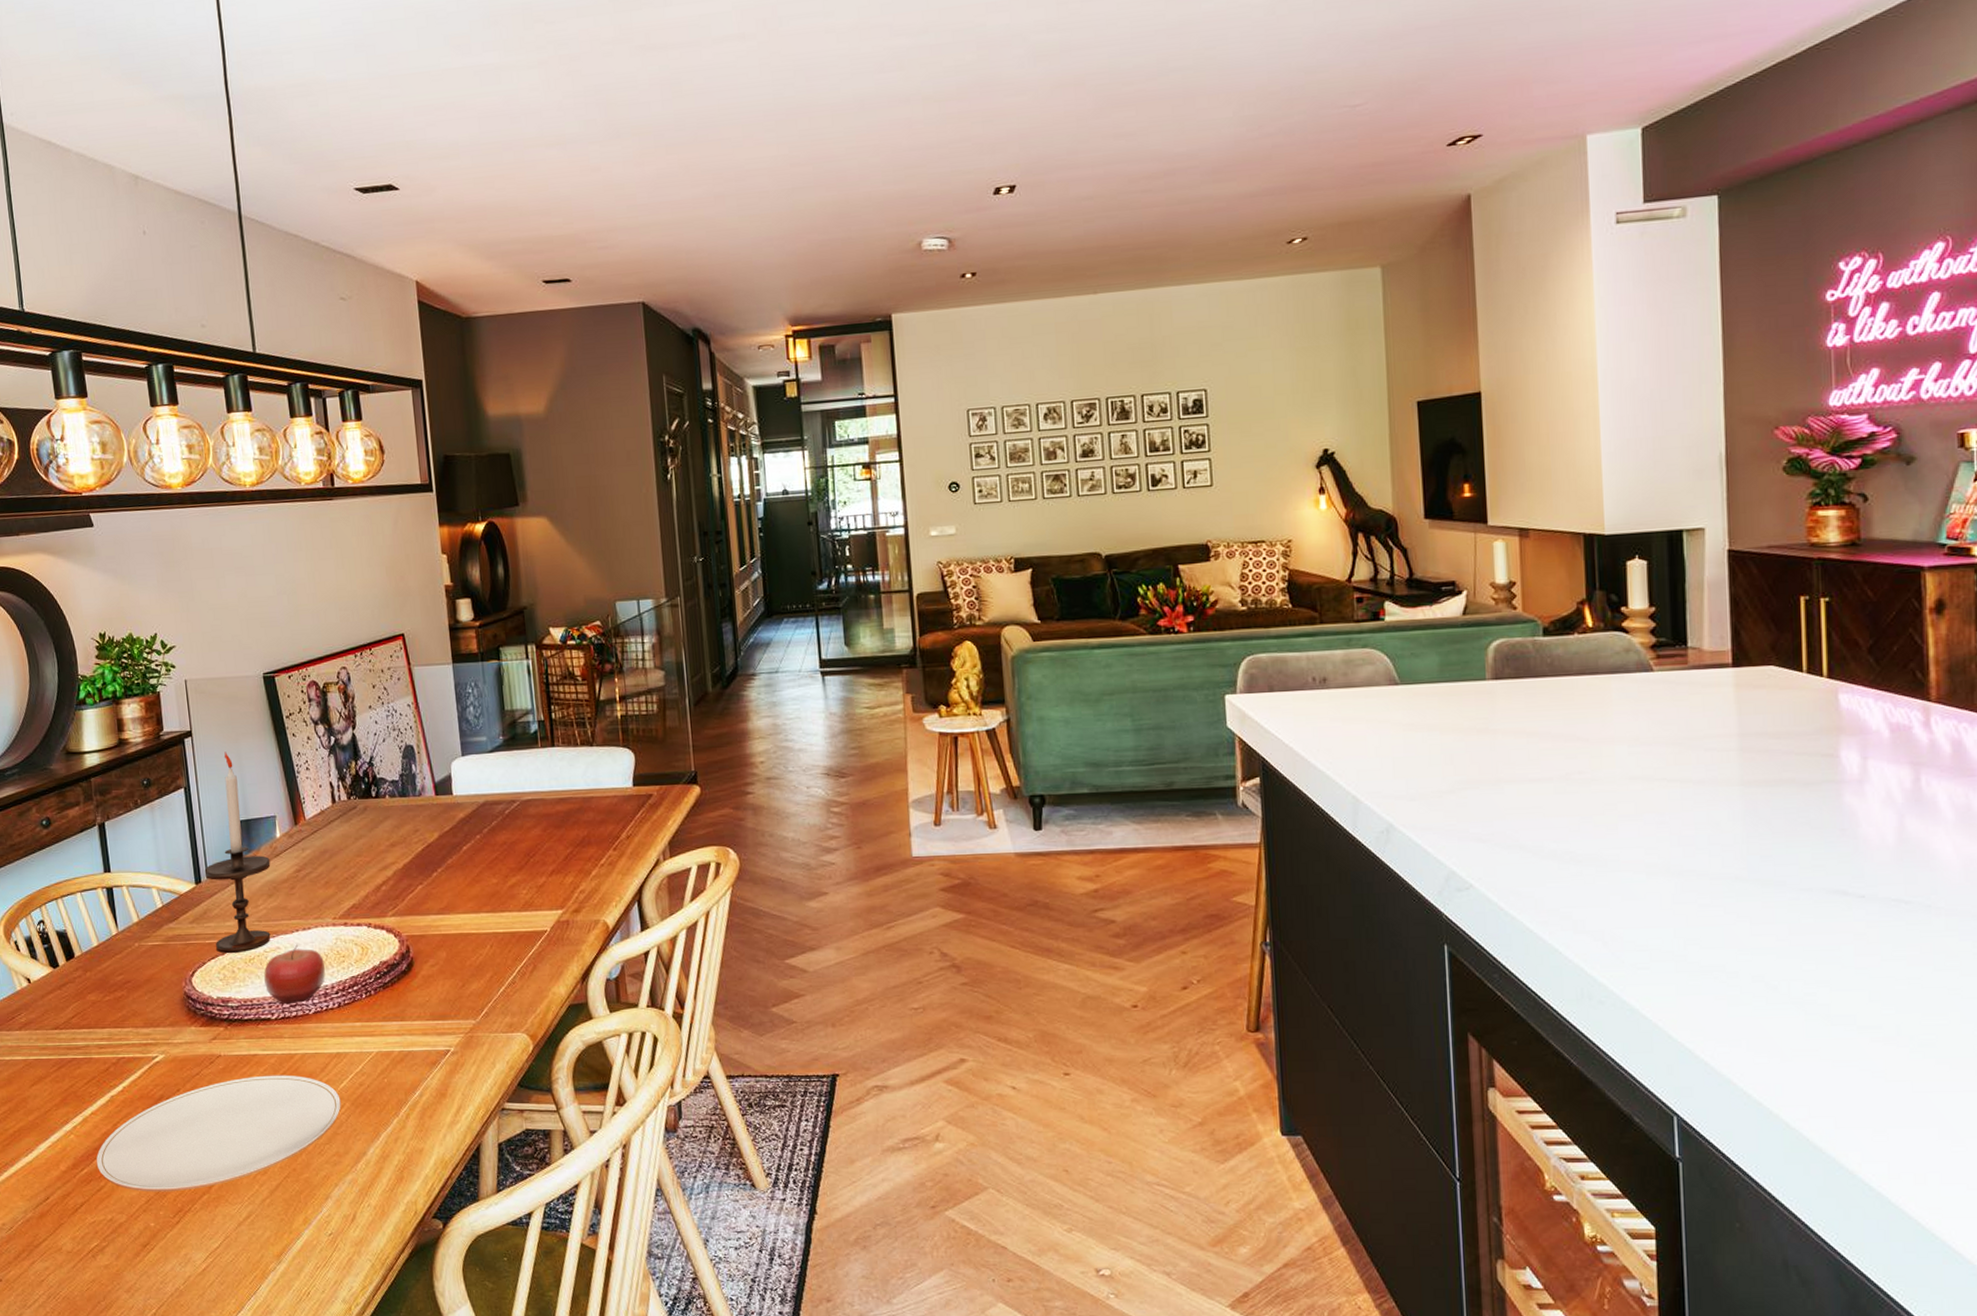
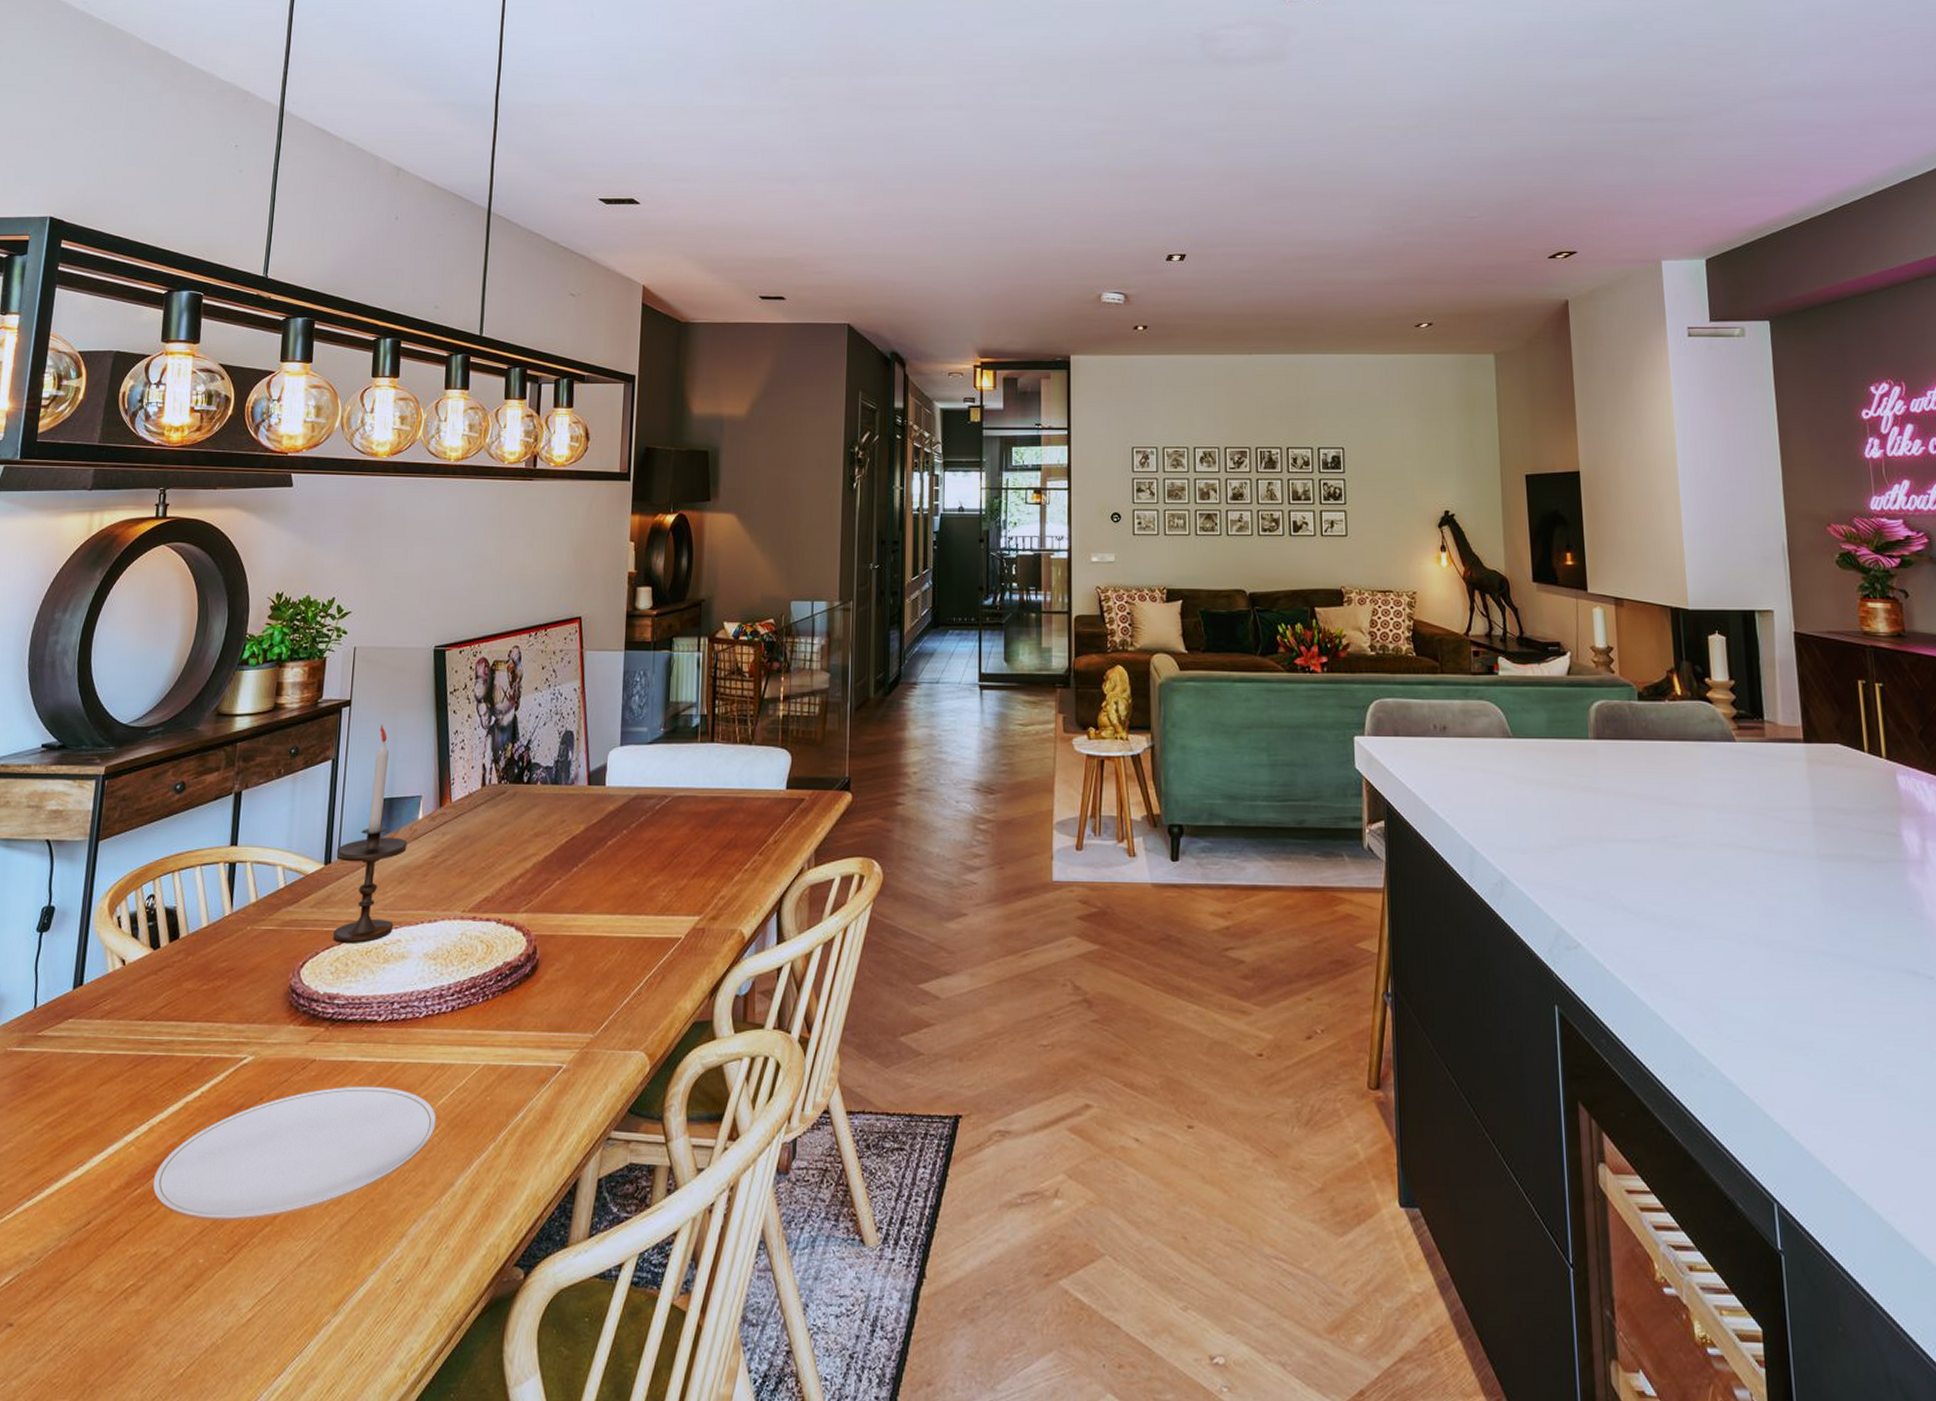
fruit: present [264,944,326,1005] -> none [378,937,446,1005]

